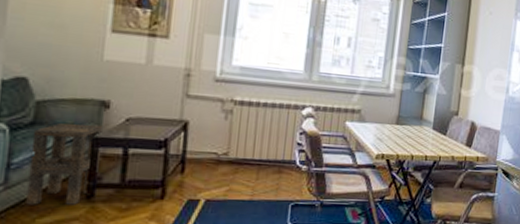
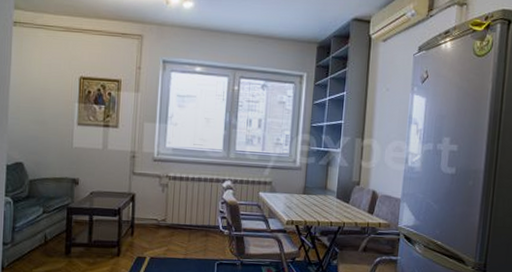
side table: present [26,123,103,205] -> none [26,197,74,259]

